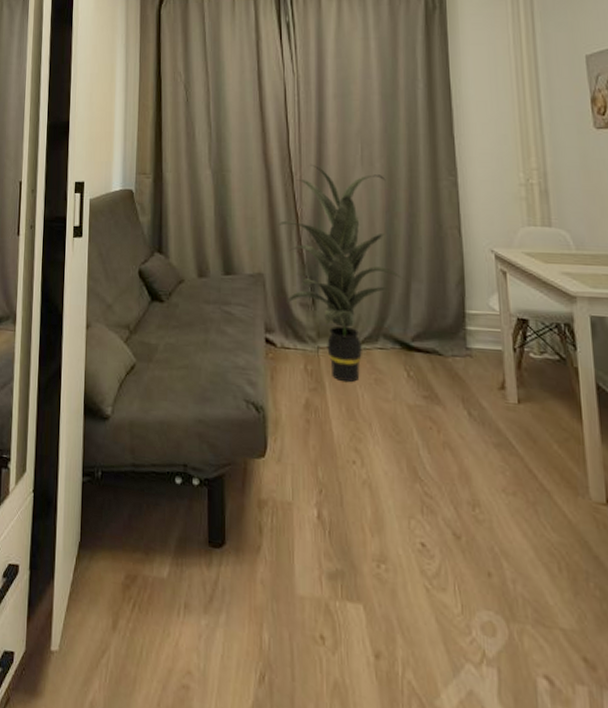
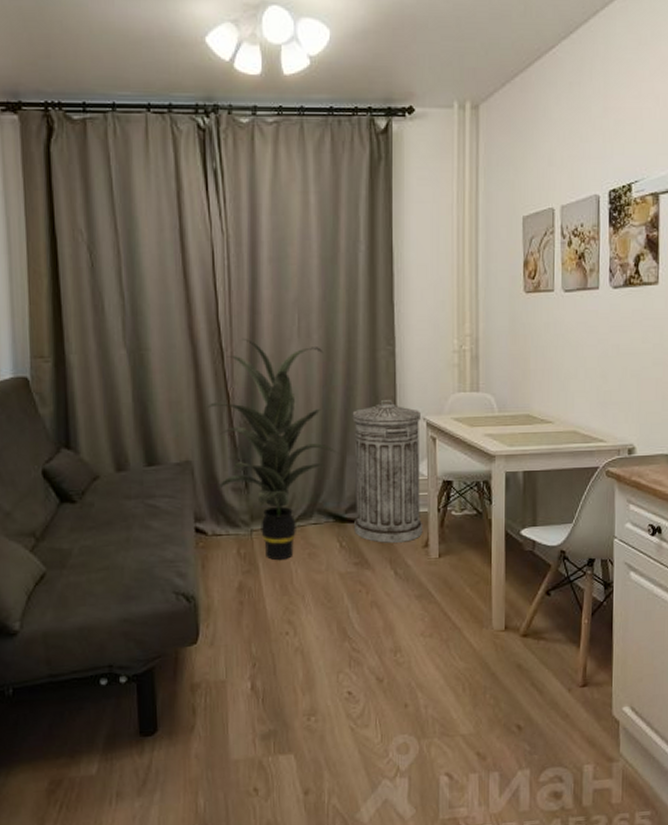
trash can: none [416,229,498,381] -> present [352,400,423,543]

